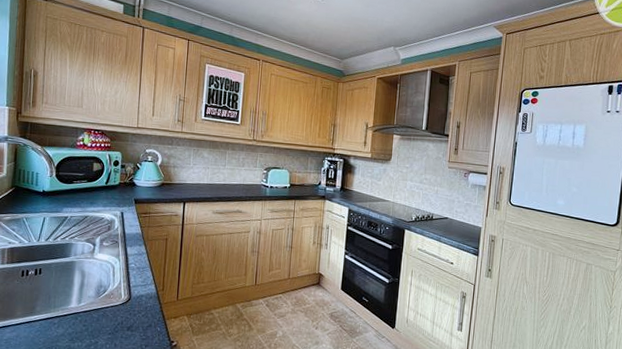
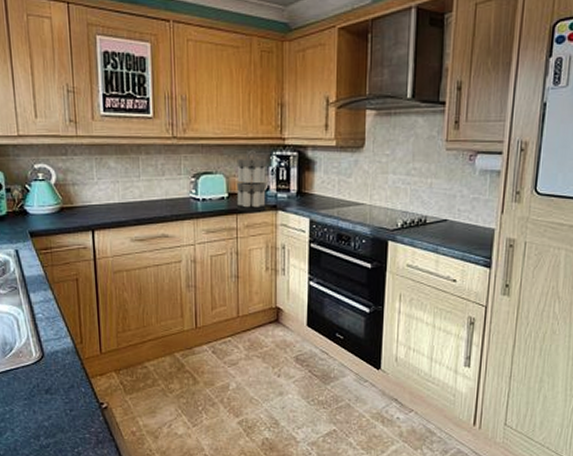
spice rack: none [295,155,321,200] -> present [236,150,267,212]

